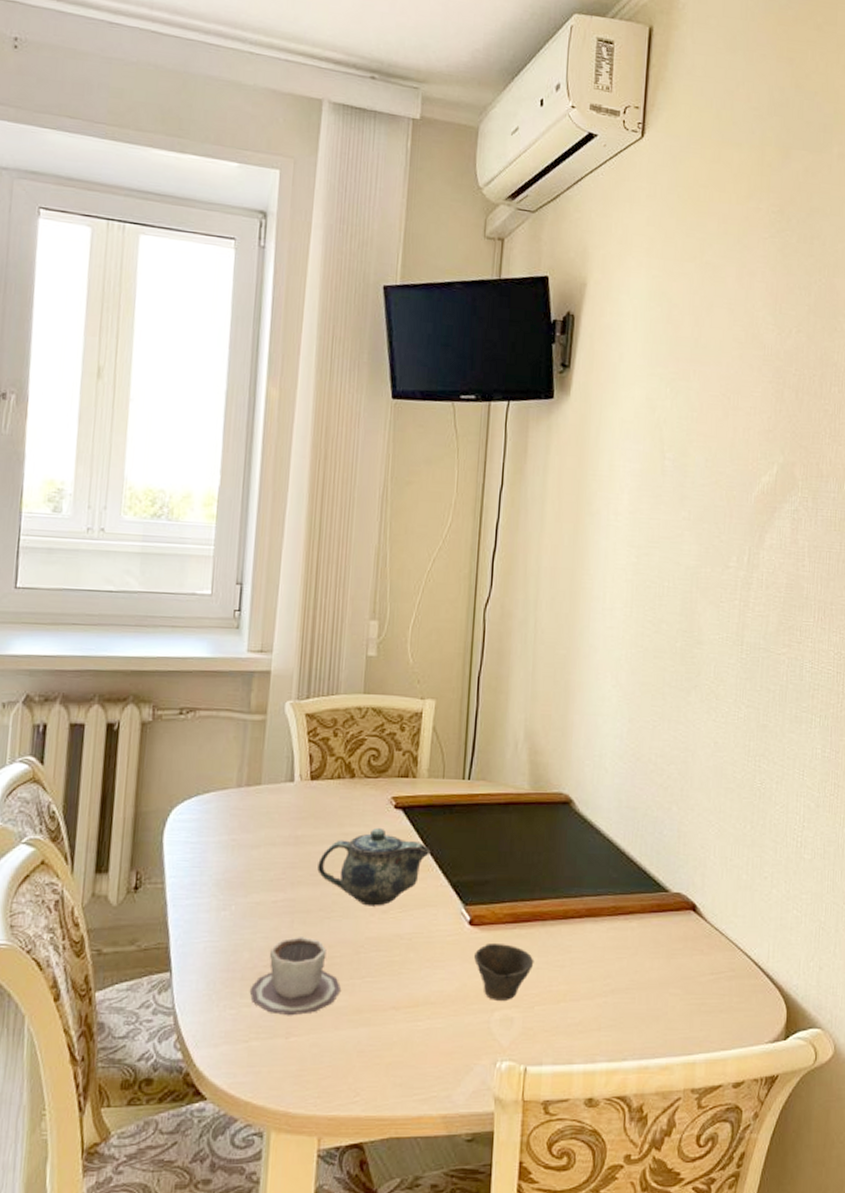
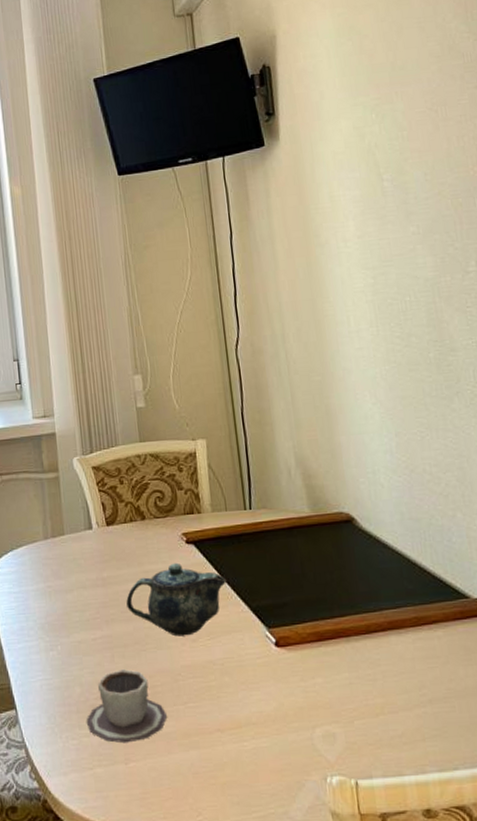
cup: present [474,942,534,1000] -> none [286,661,346,717]

